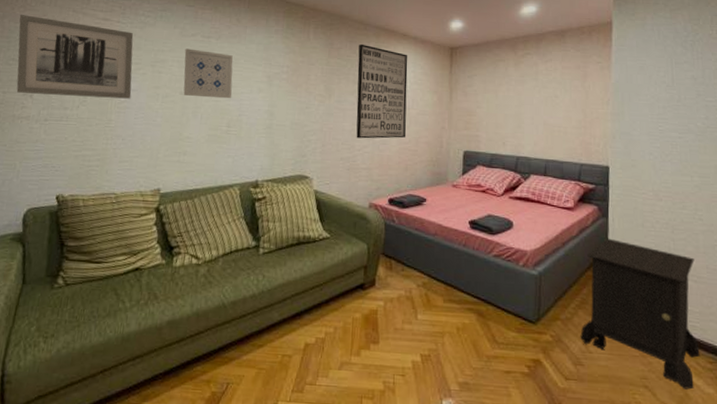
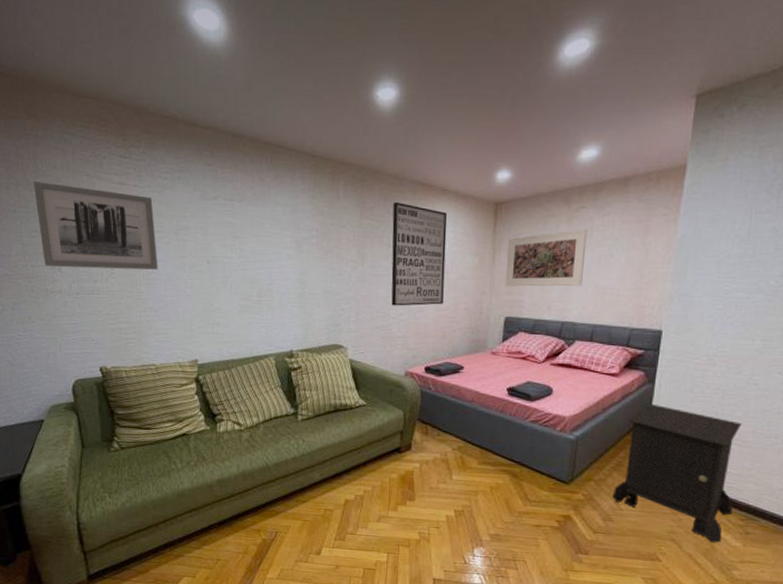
wall art: present [183,48,233,99] -> none [207,213,261,267]
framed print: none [462,72,534,124] -> present [505,228,588,287]

